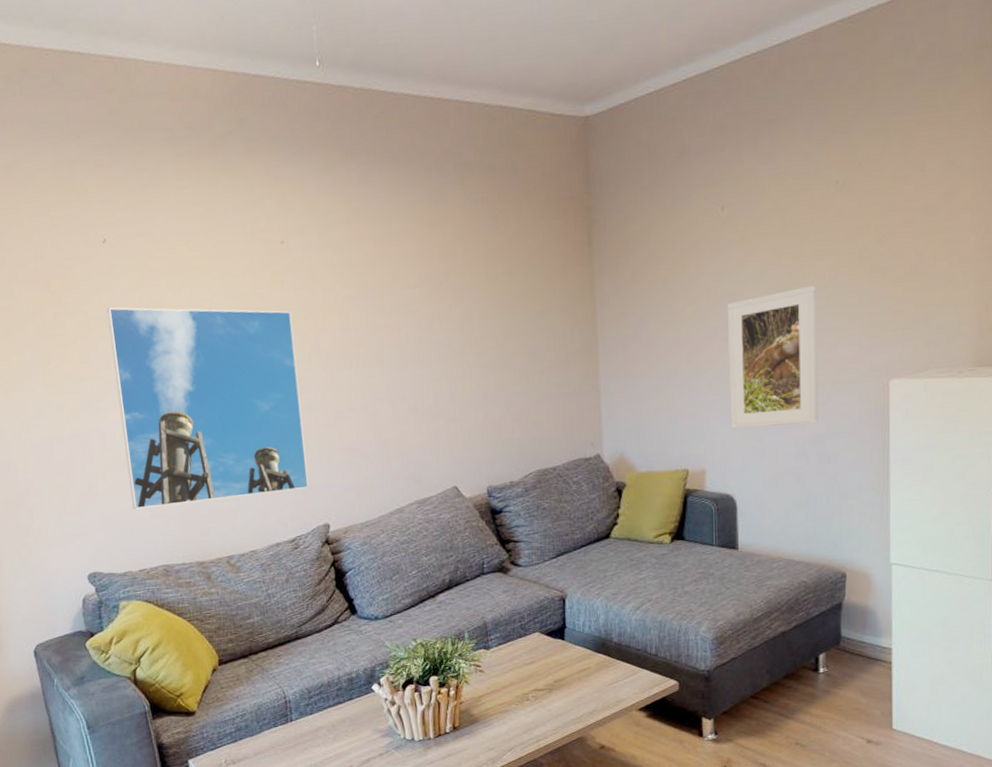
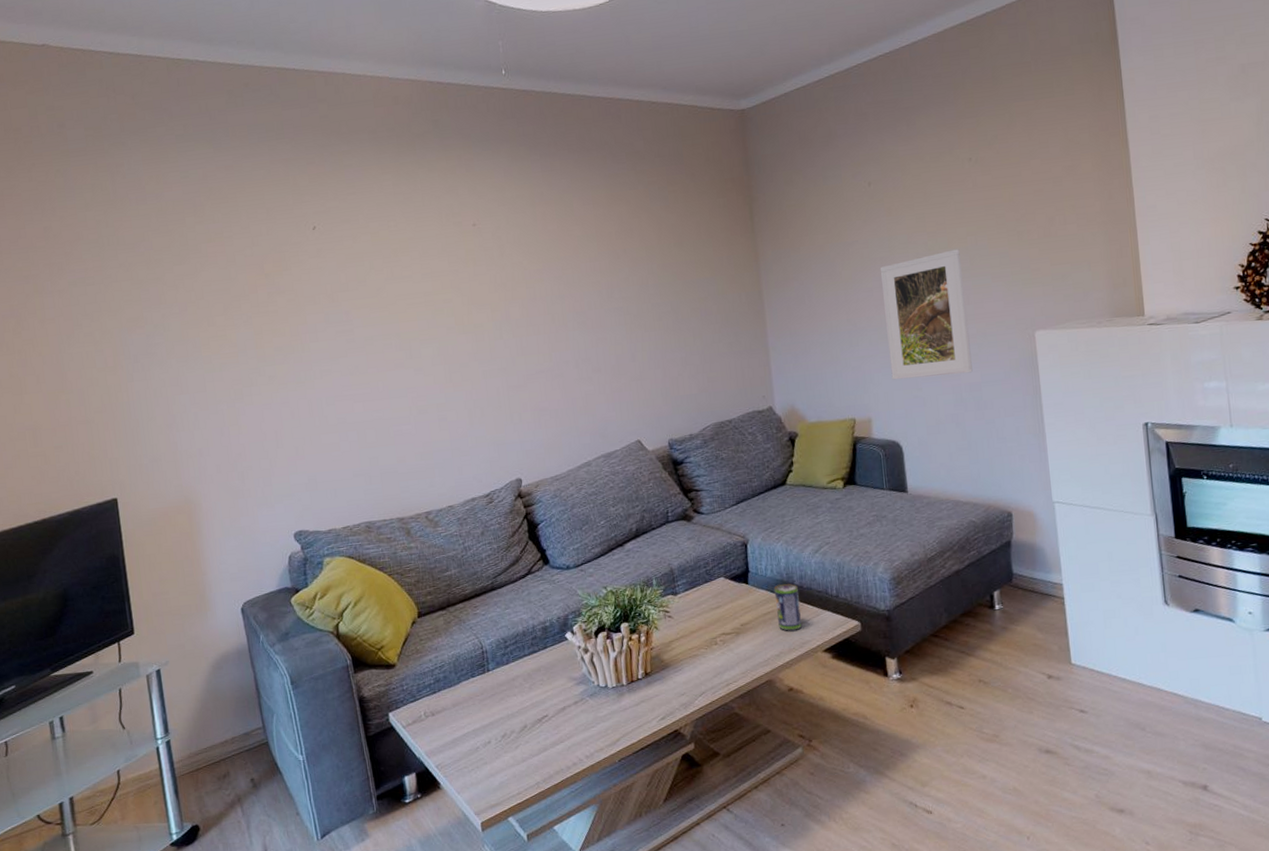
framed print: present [107,307,309,510] -> none [315,284,501,470]
beverage can: none [591,640,617,689] -> present [774,584,802,631]

